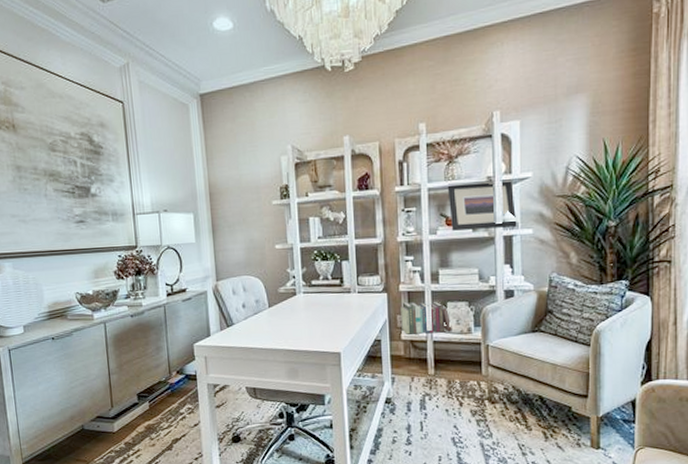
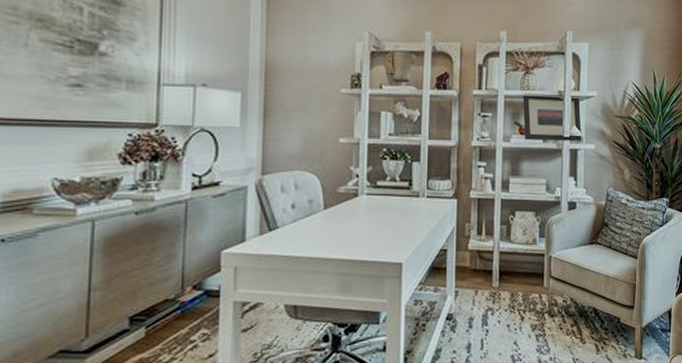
books: present [401,302,452,335] -> none [469,210,519,244]

